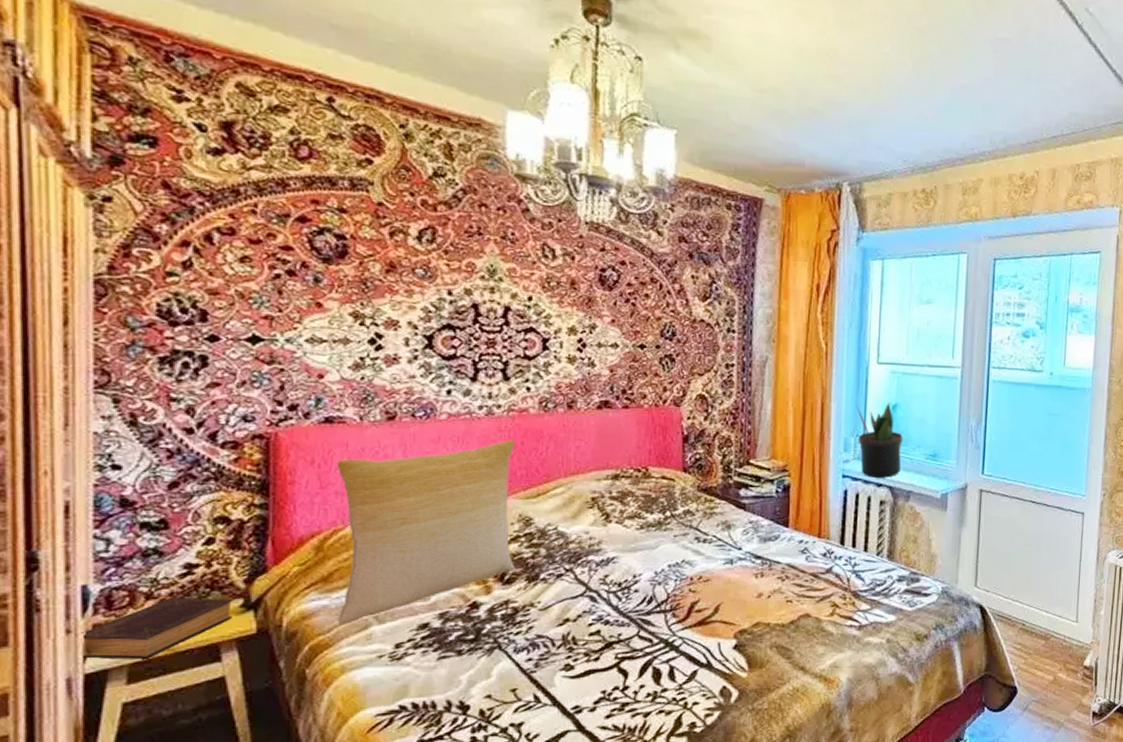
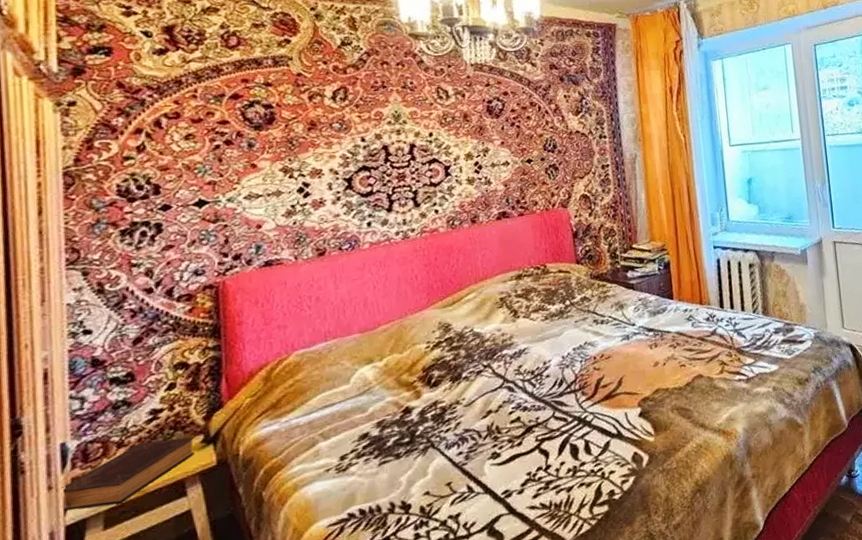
pillow: present [336,440,516,626] -> none [277,257,440,447]
planter: present [857,403,903,478] -> none [717,178,763,245]

